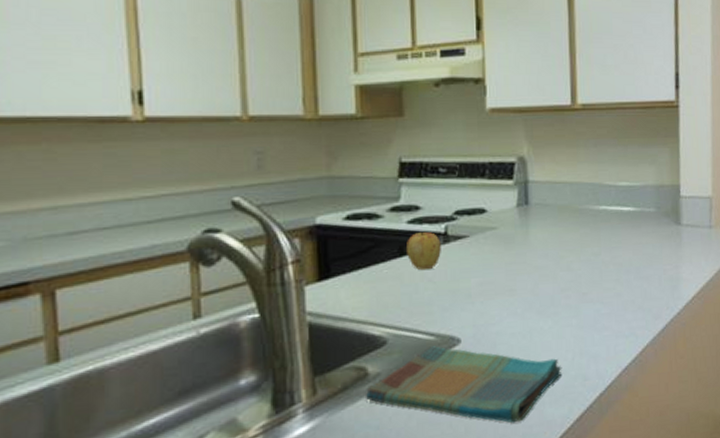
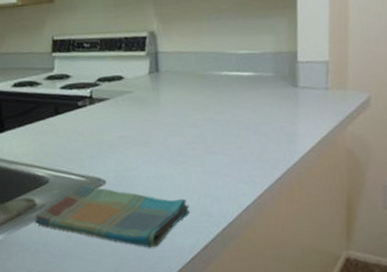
apple: present [405,231,441,270] -> none [60,95,88,126]

